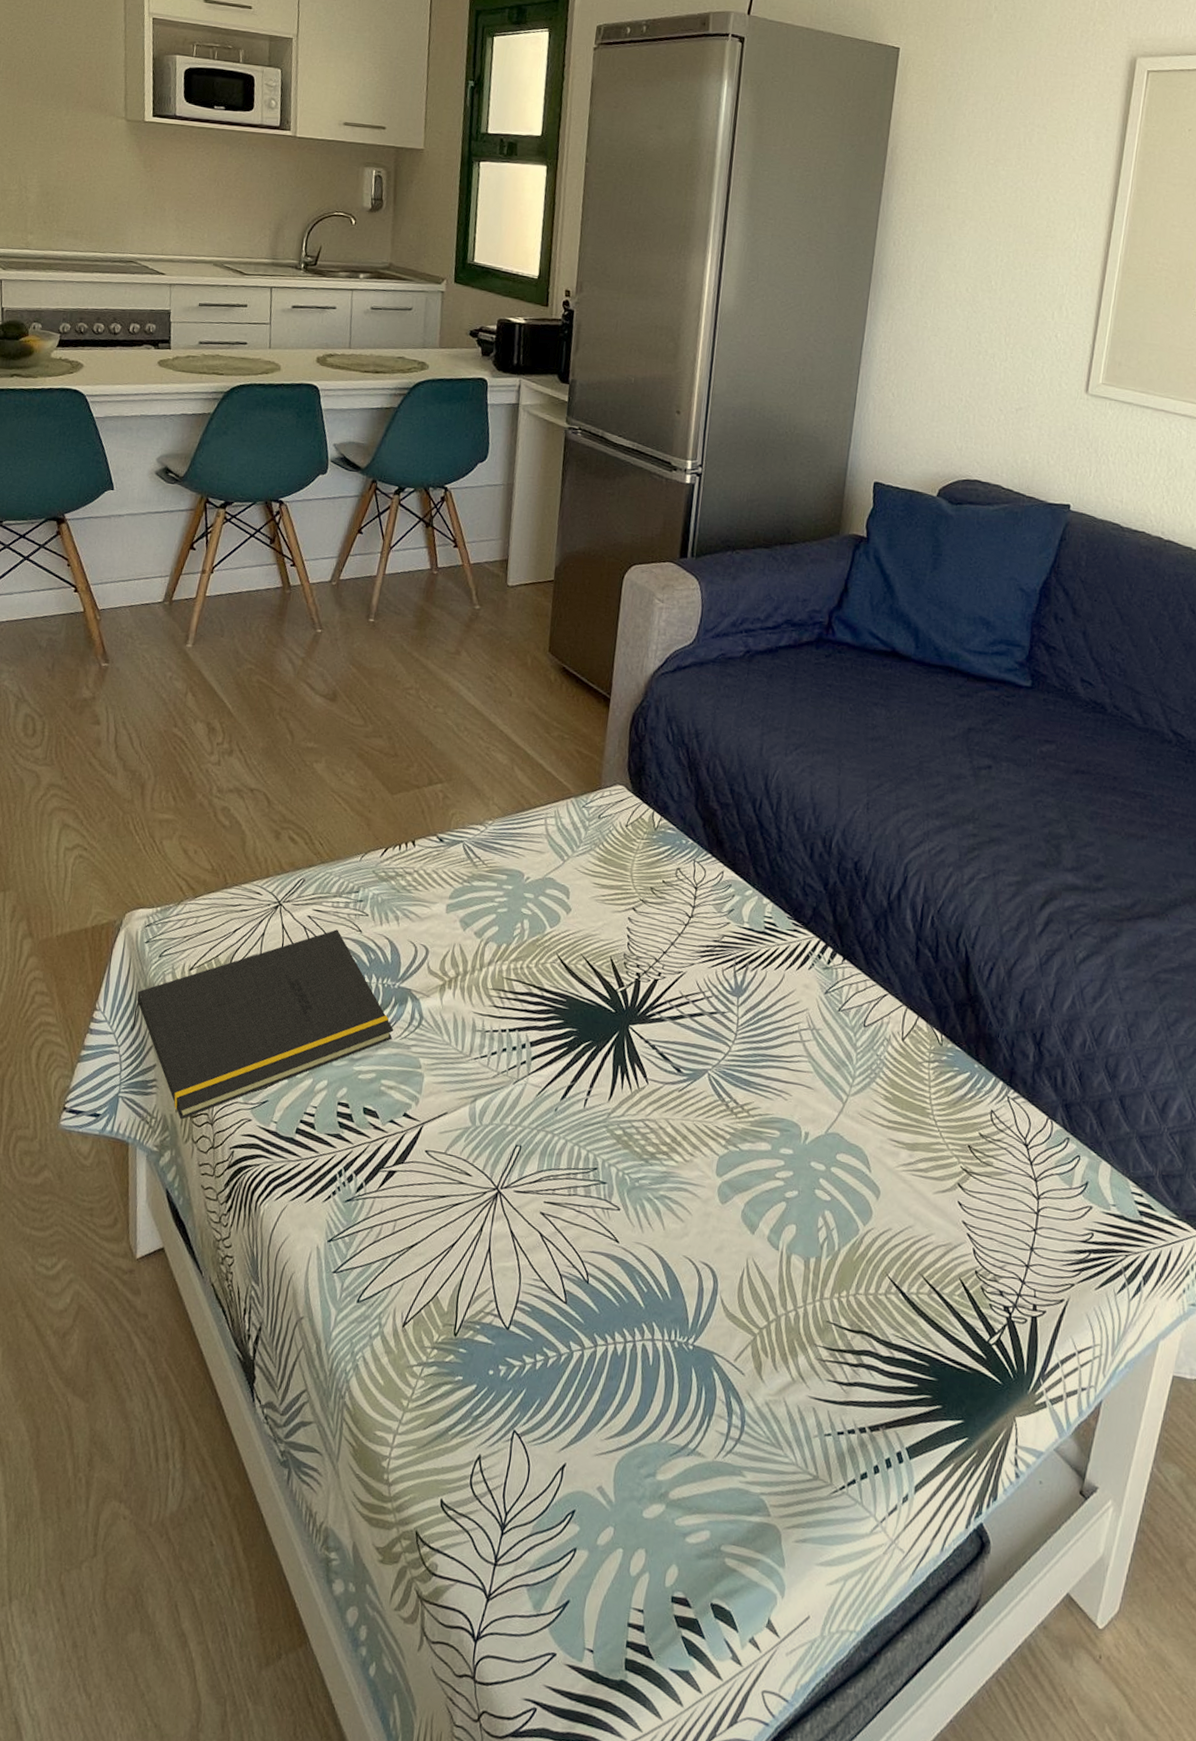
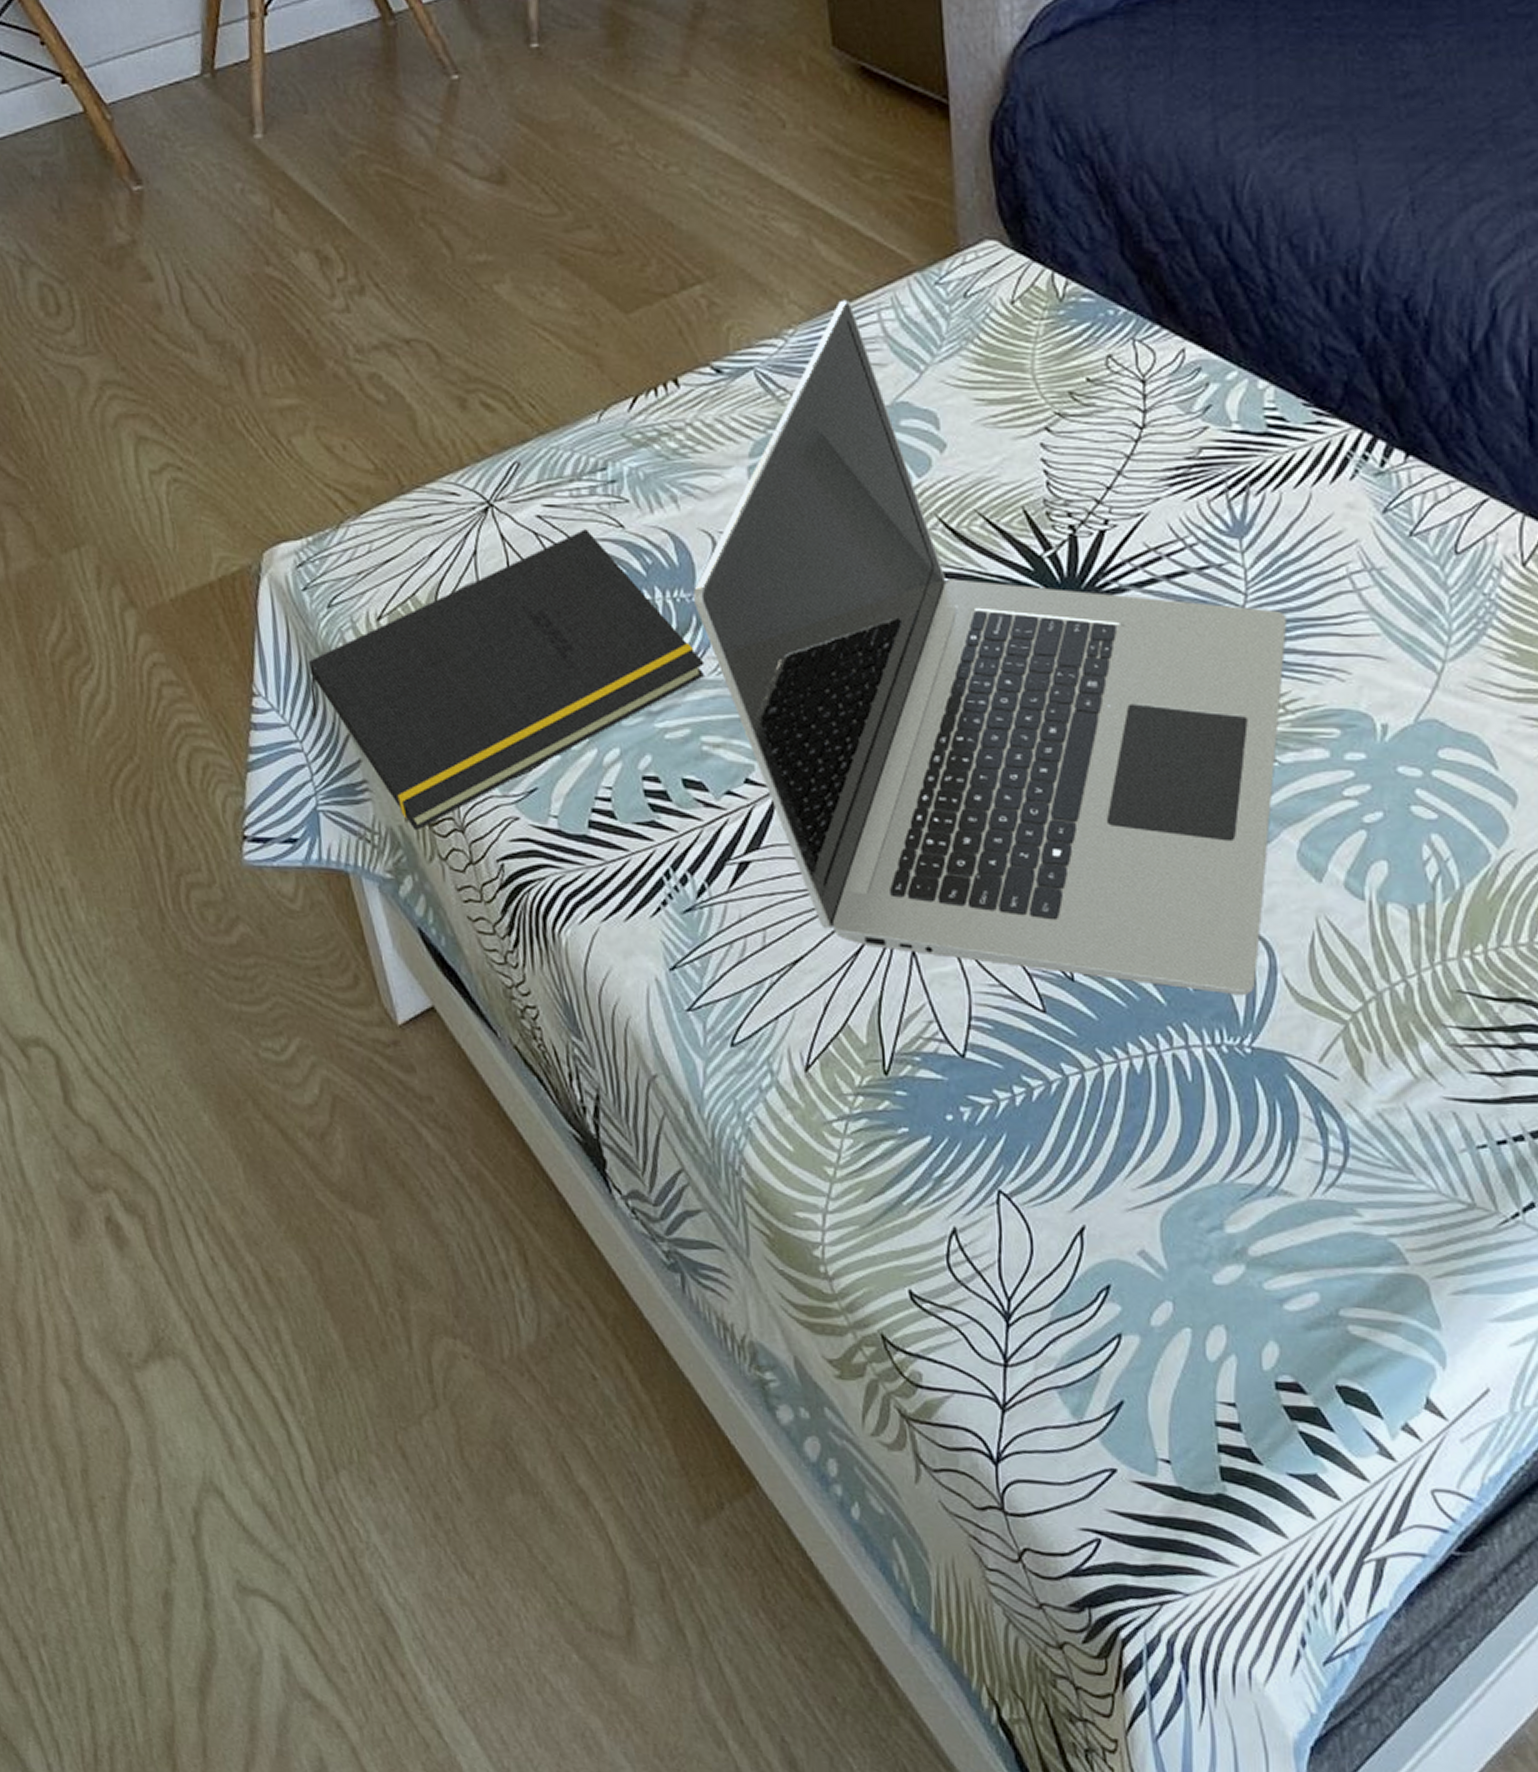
laptop: none [395,807,759,1308] -> present [694,299,1288,995]

